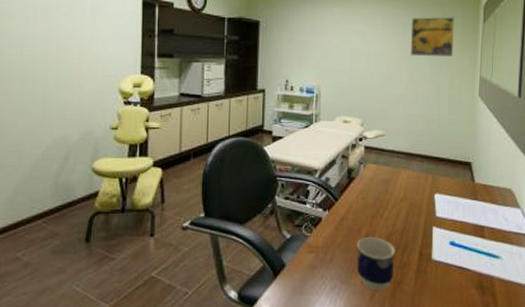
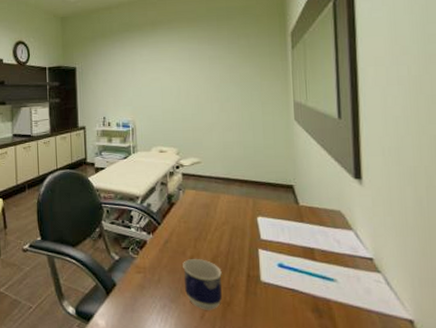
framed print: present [410,16,454,57] -> none [217,45,263,87]

